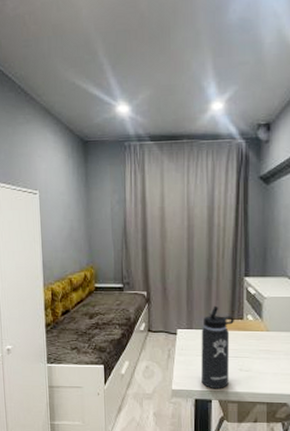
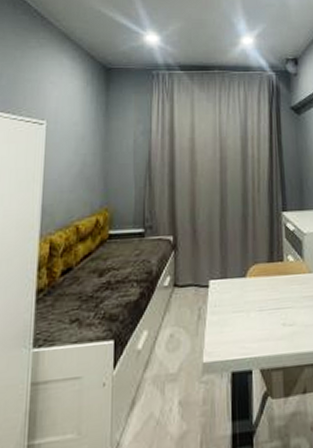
thermos bottle: present [201,305,234,390] -> none [237,247,274,355]

